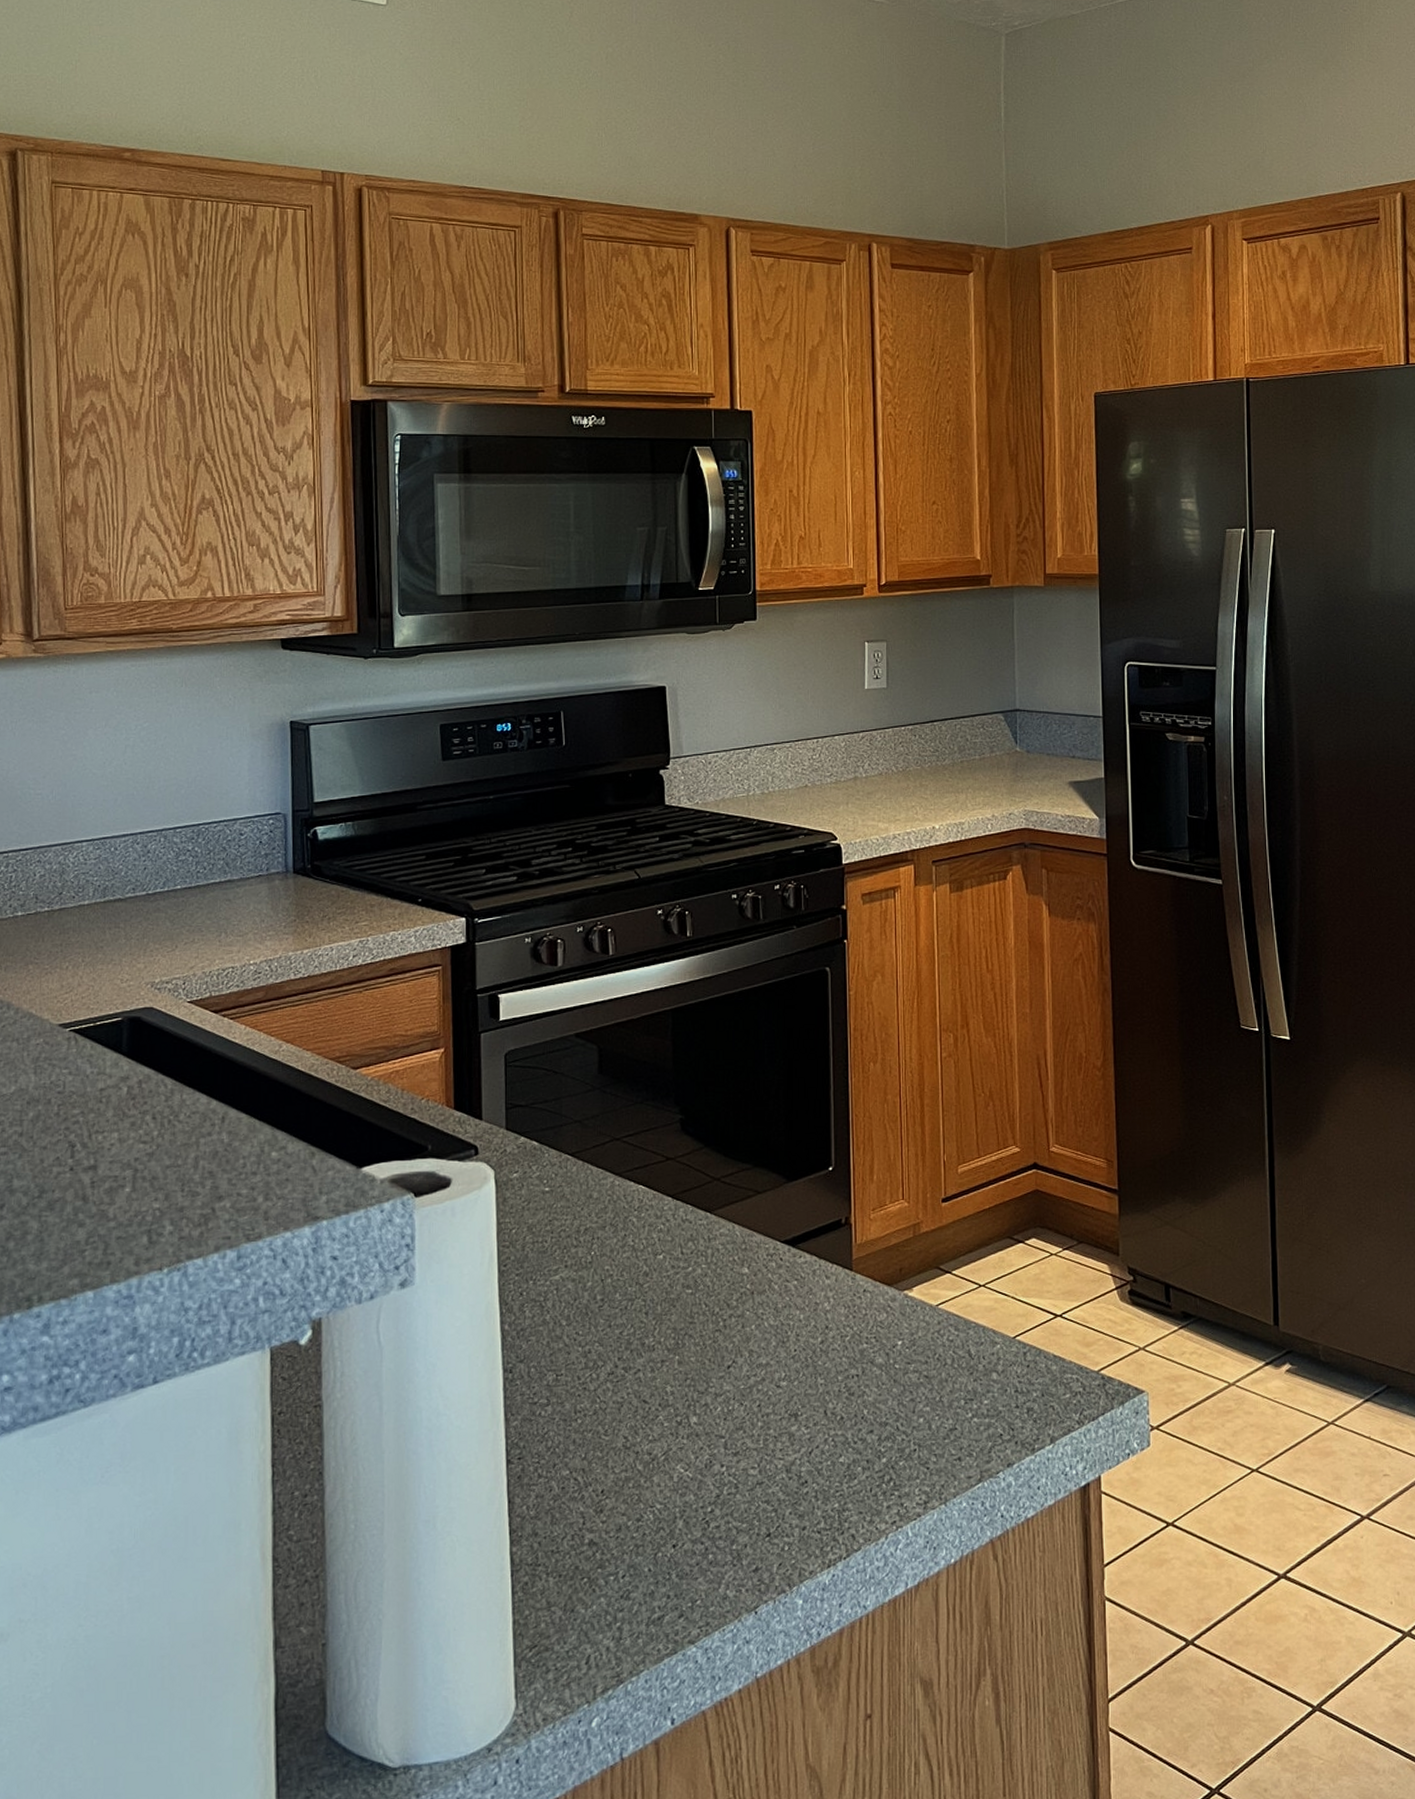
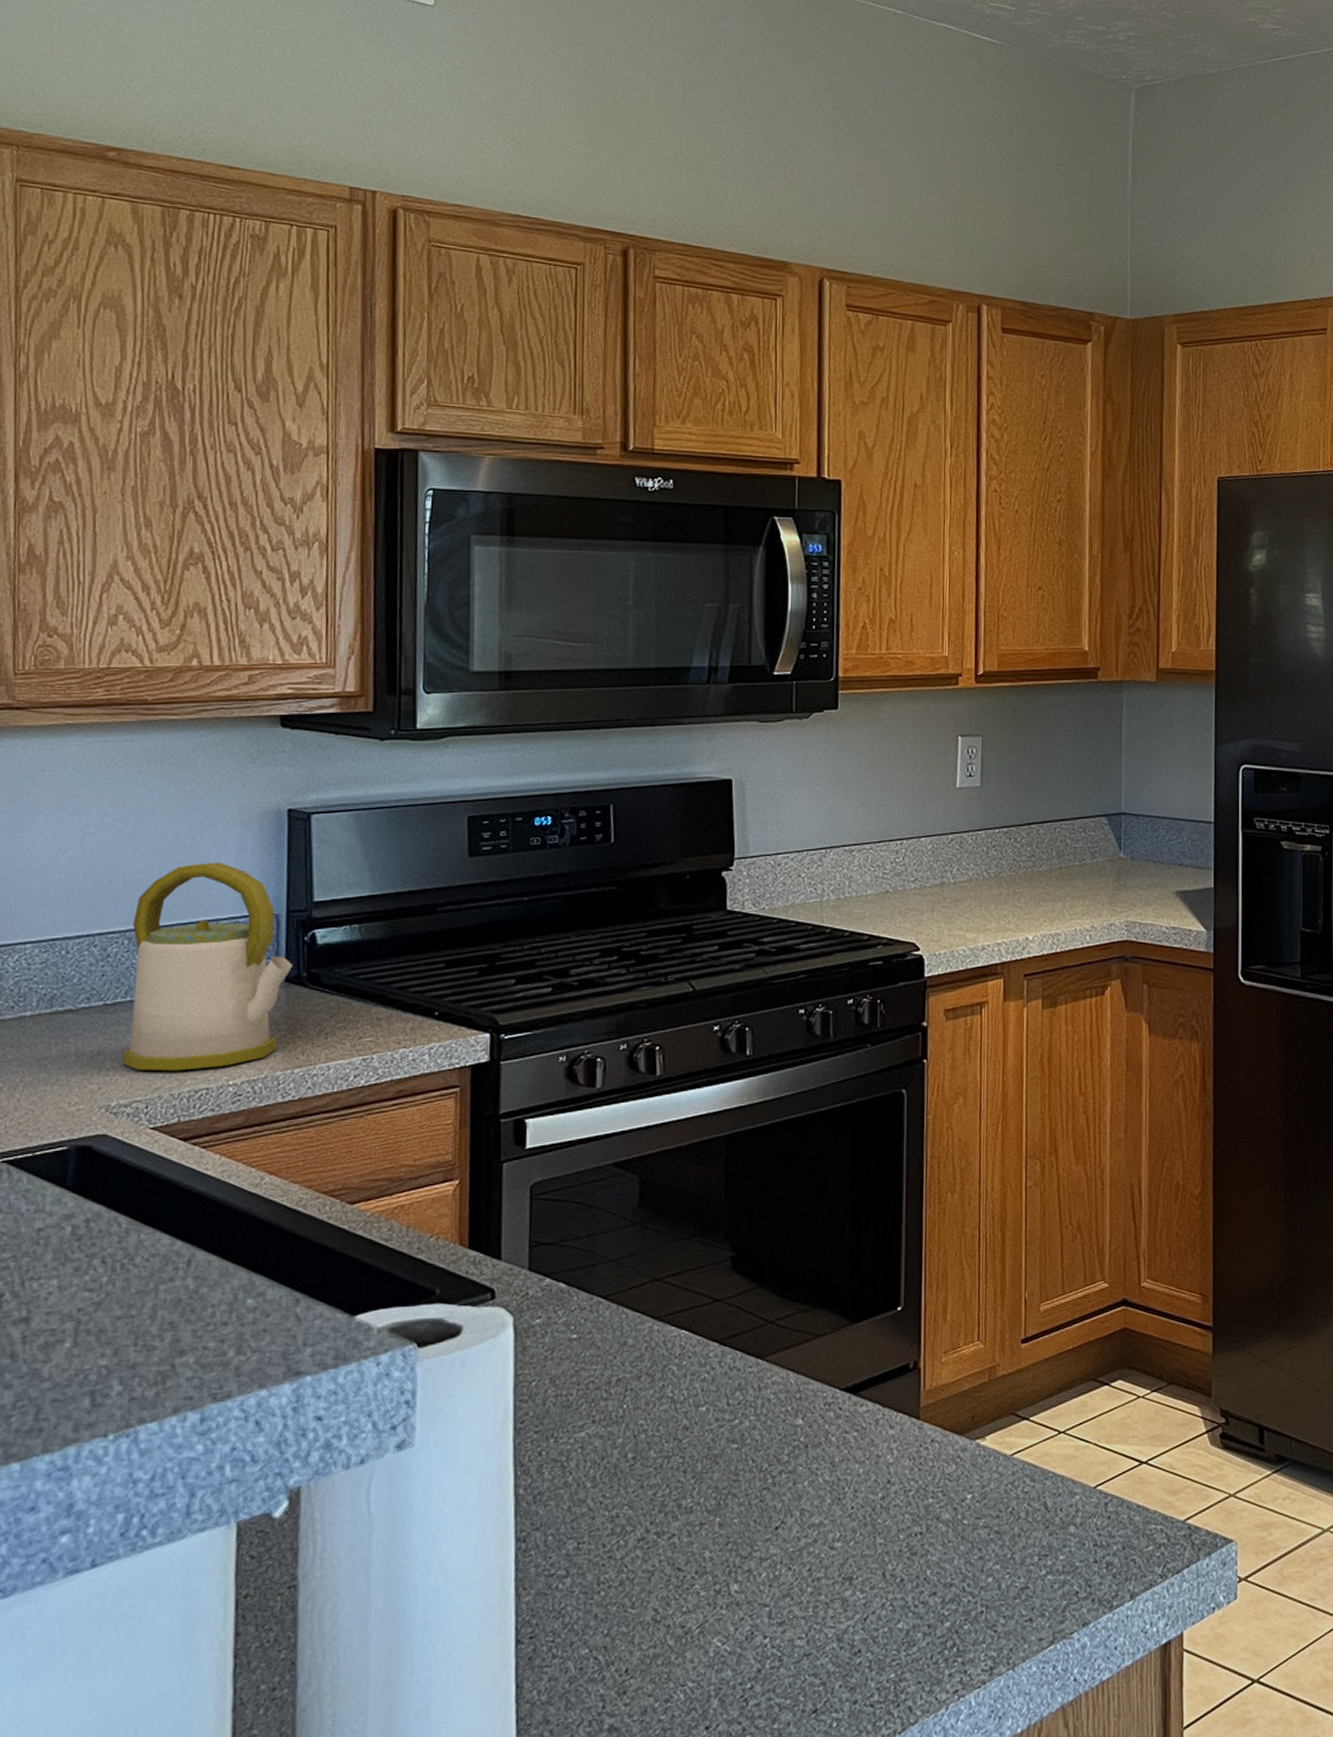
kettle: none [163,768,299,952] -> present [122,862,293,1071]

